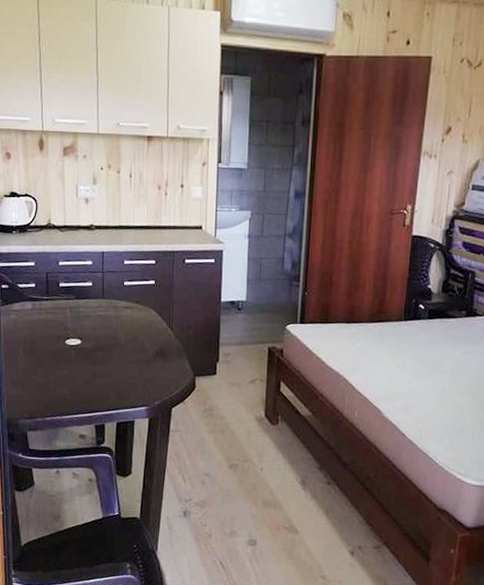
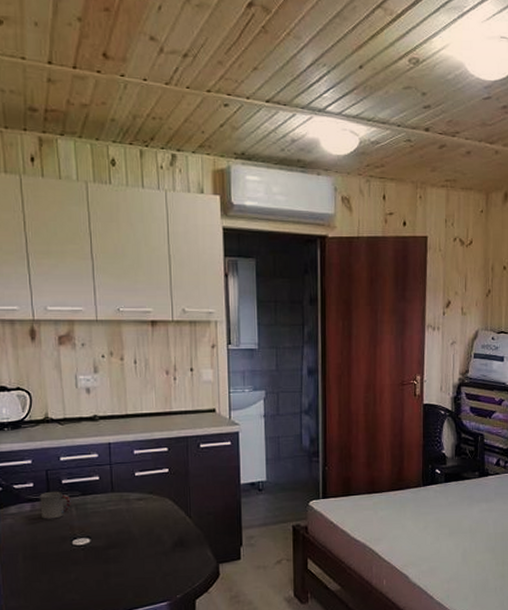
cup: none [40,292,66,319] -> present [40,491,71,519]

